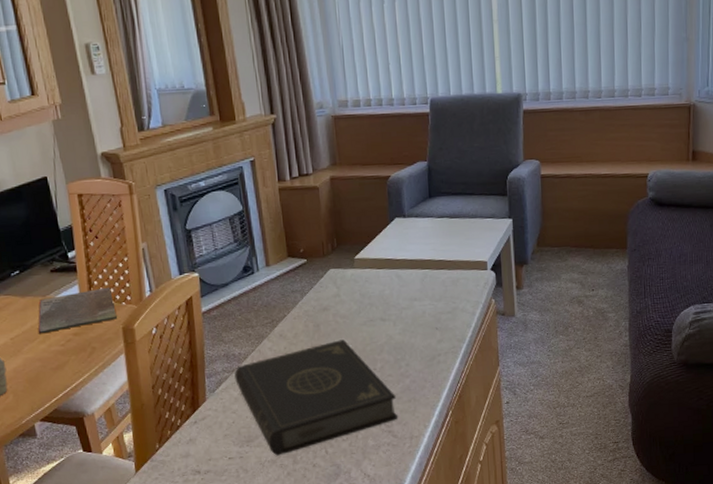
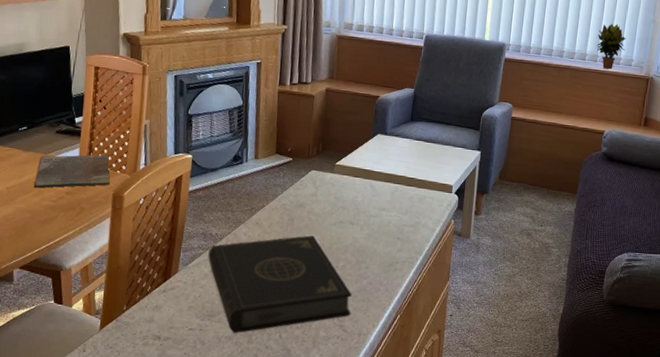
potted plant: none [625,49,658,104] -> present [597,23,626,70]

